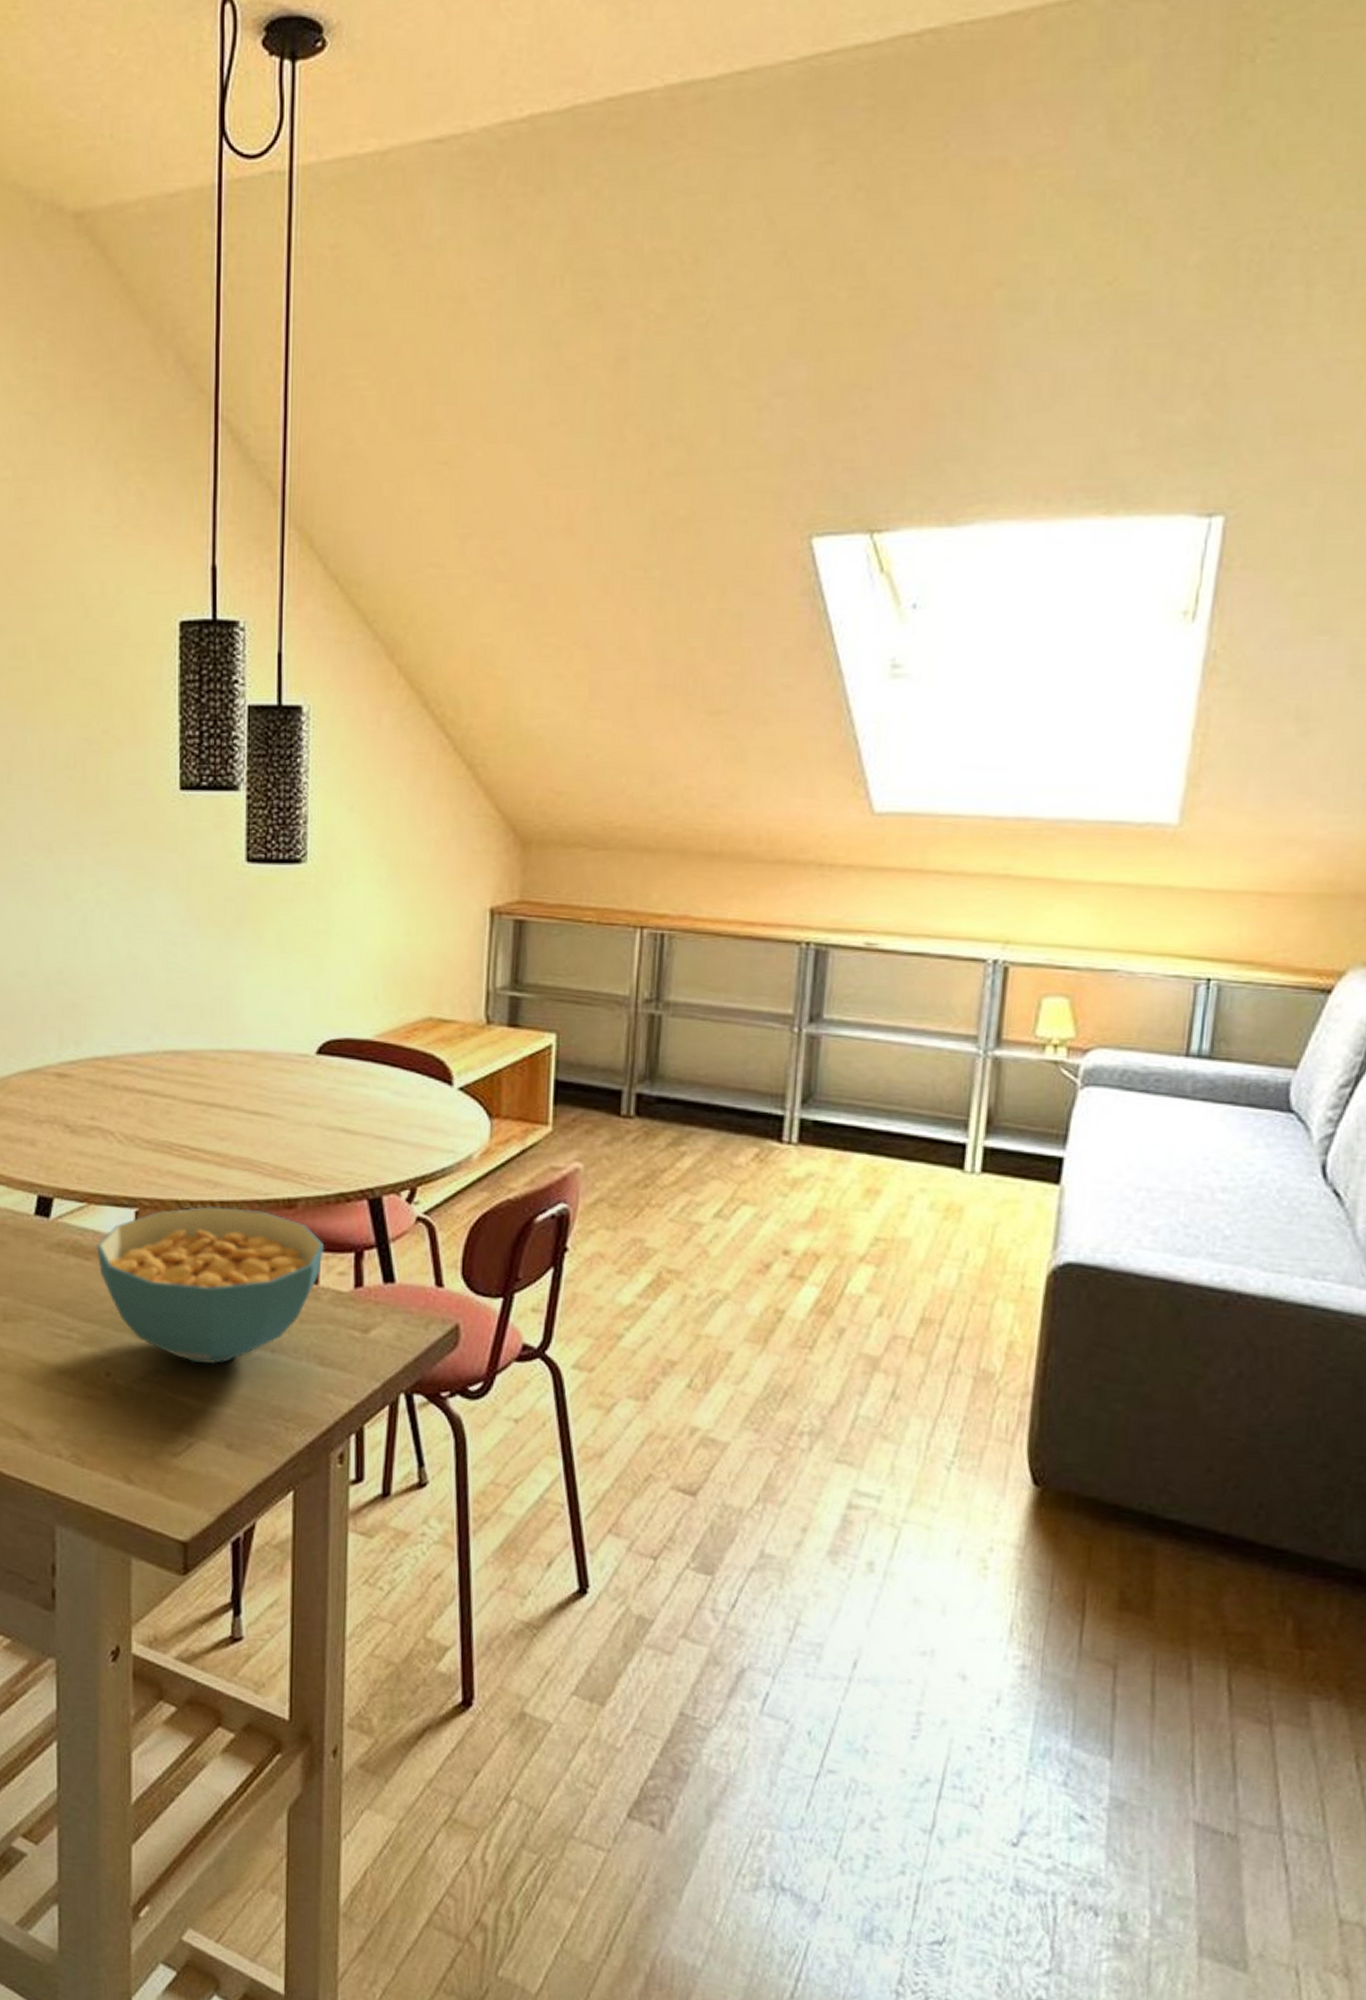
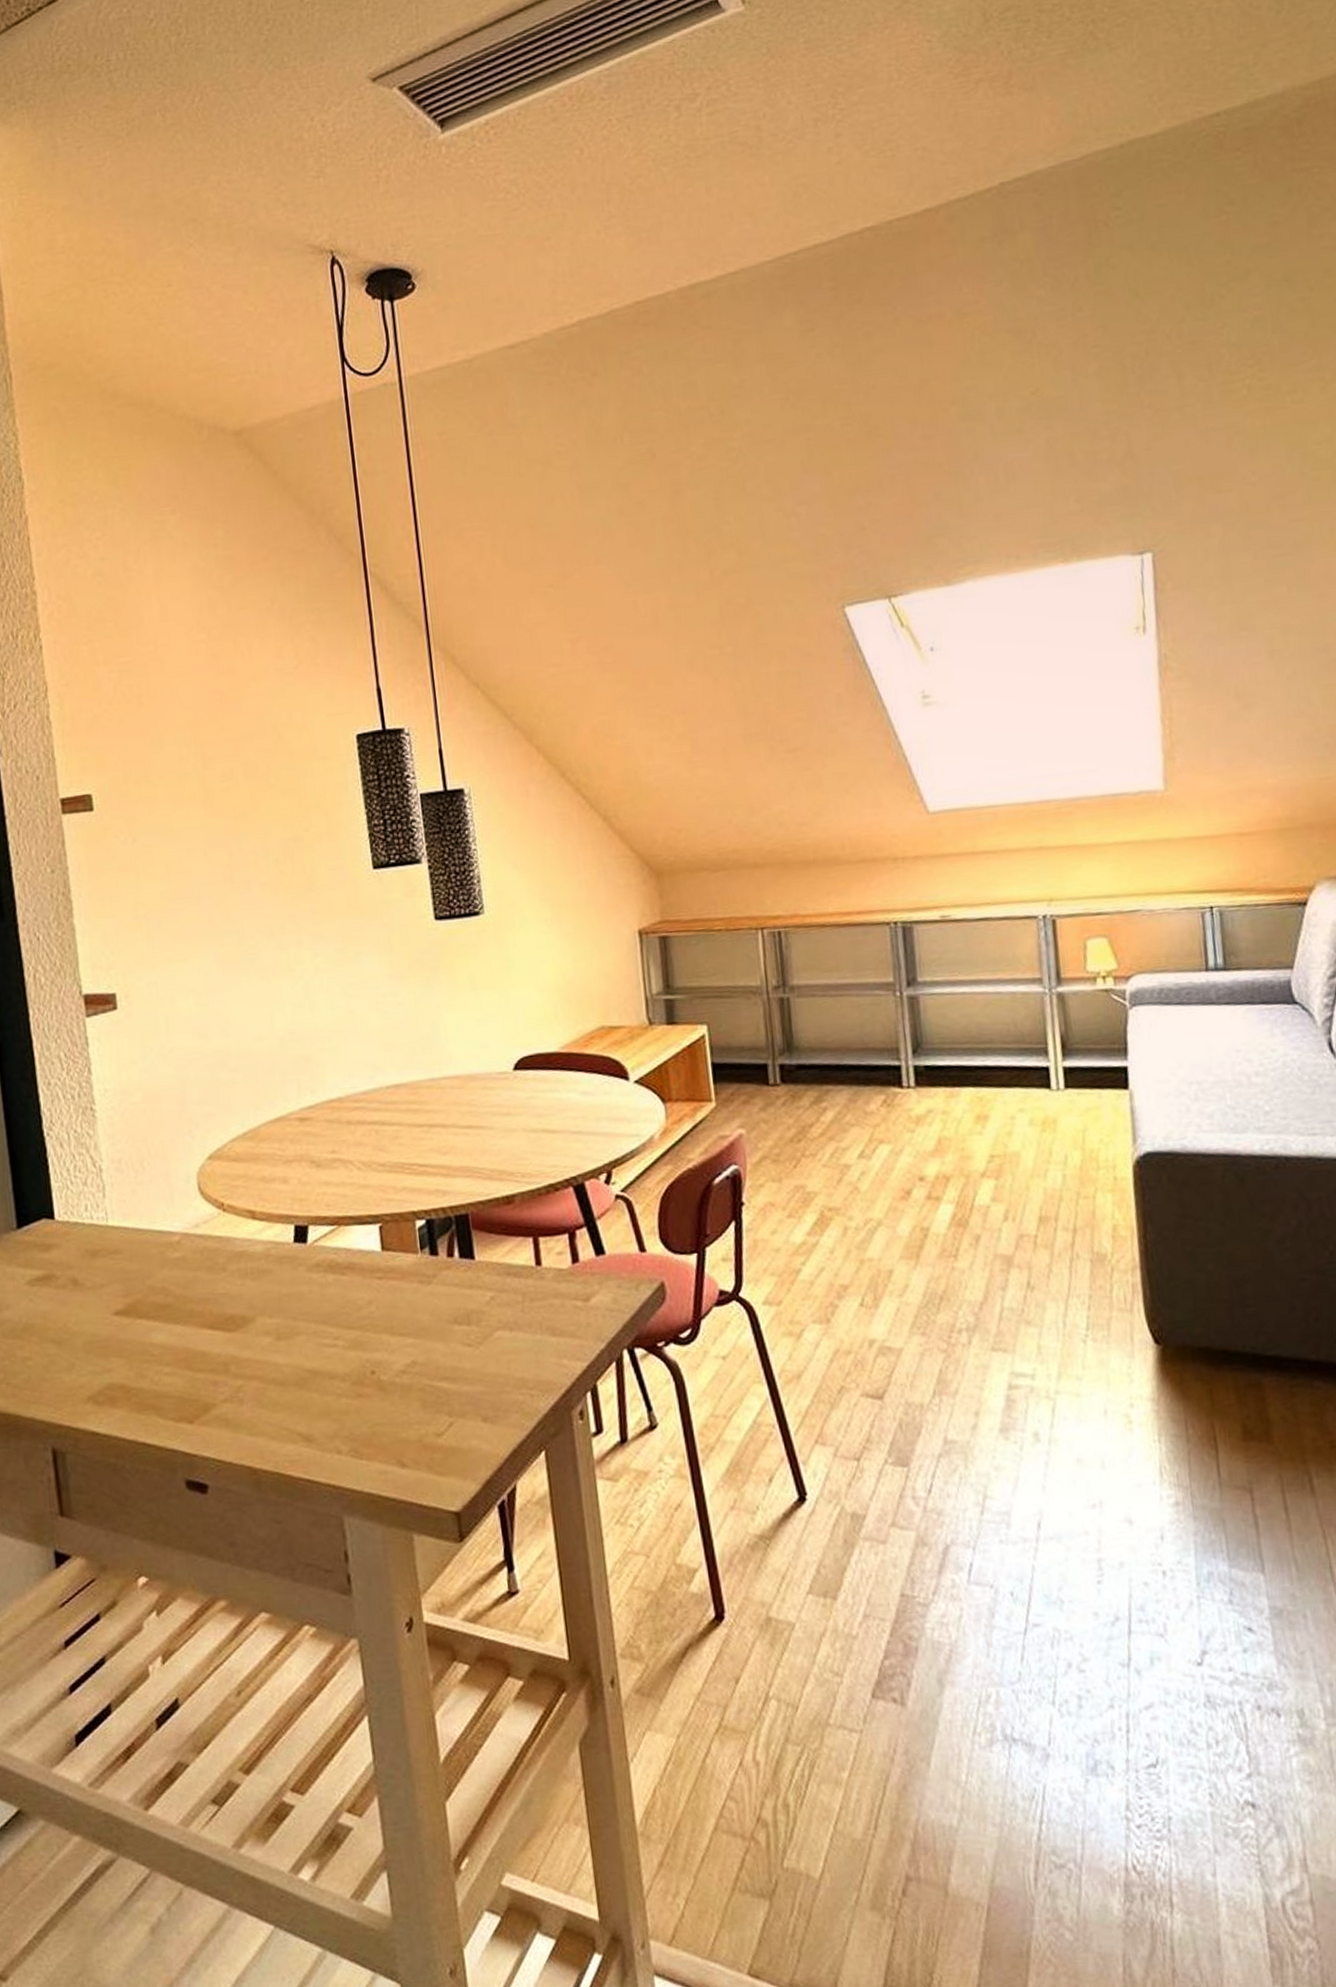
cereal bowl: present [96,1206,325,1365] -> none [350,1209,543,1351]

